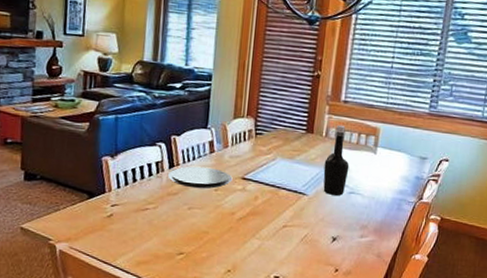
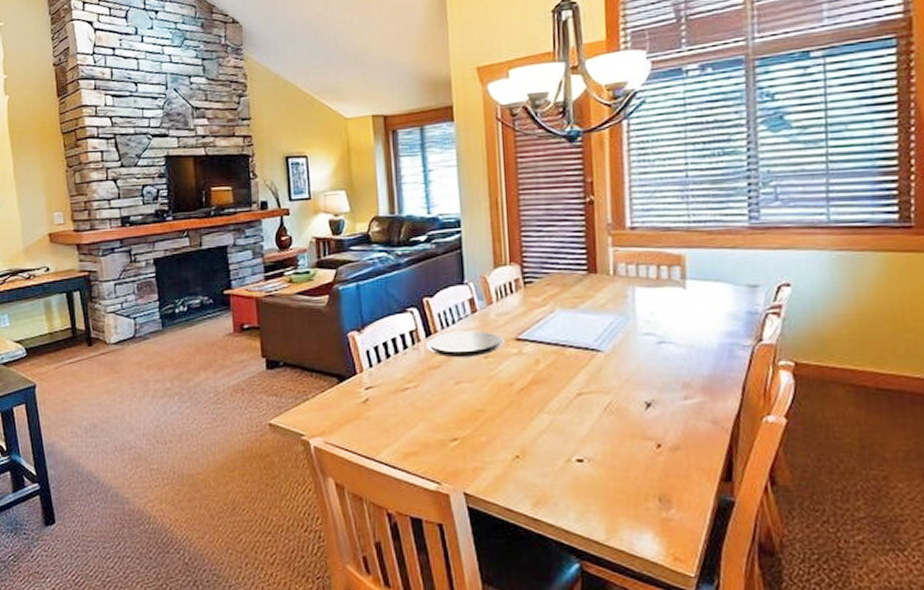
bottle: present [323,124,350,196] -> none [618,257,653,348]

